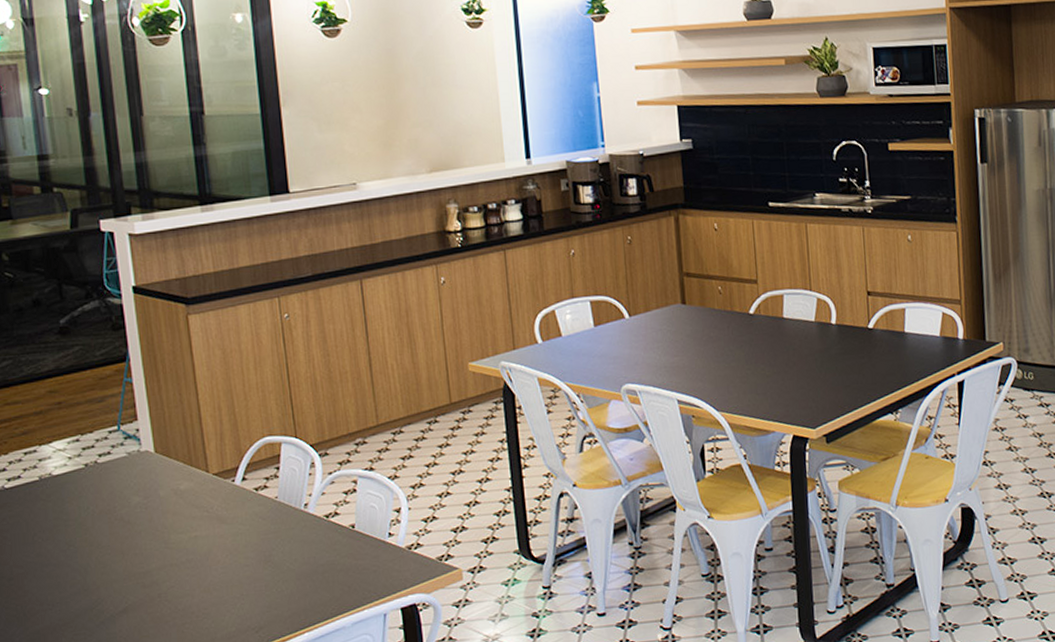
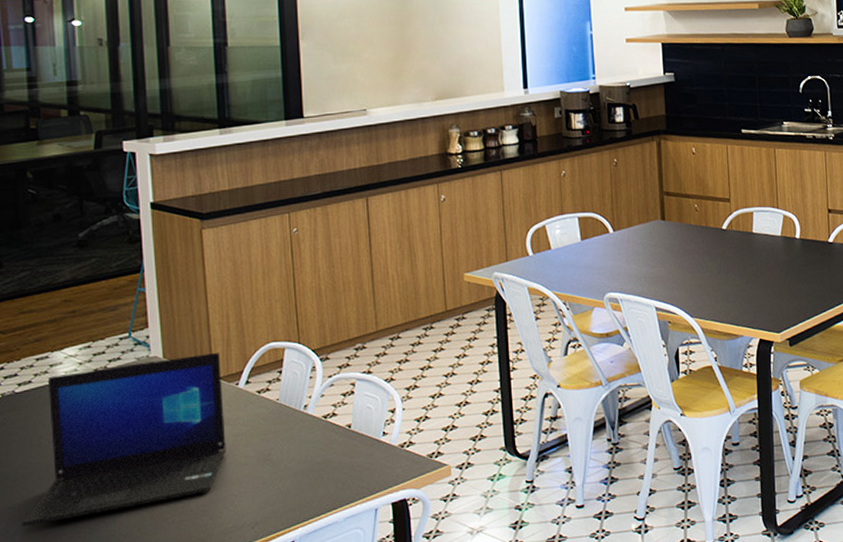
laptop: none [20,446,226,628] -> present [21,352,226,527]

